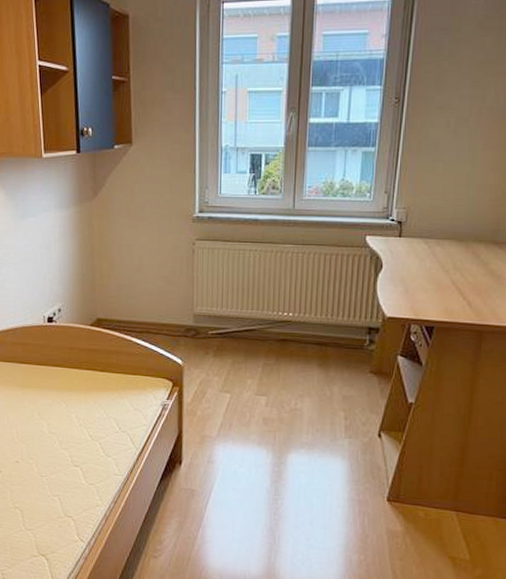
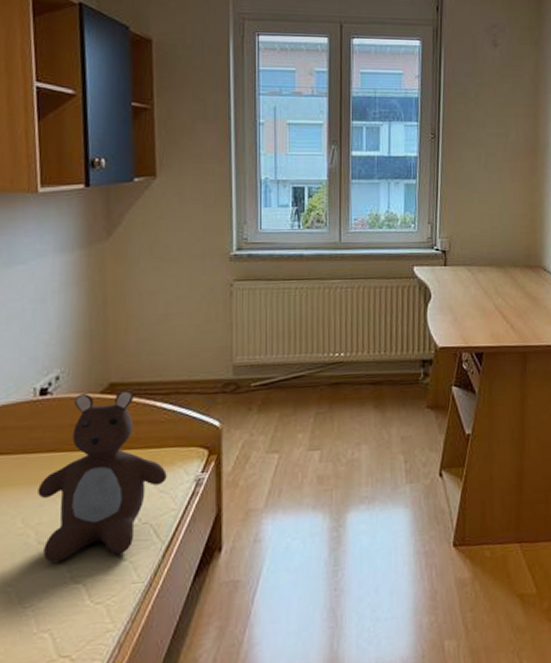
teddy bear: none [48,325,140,451] -> present [38,390,167,563]

